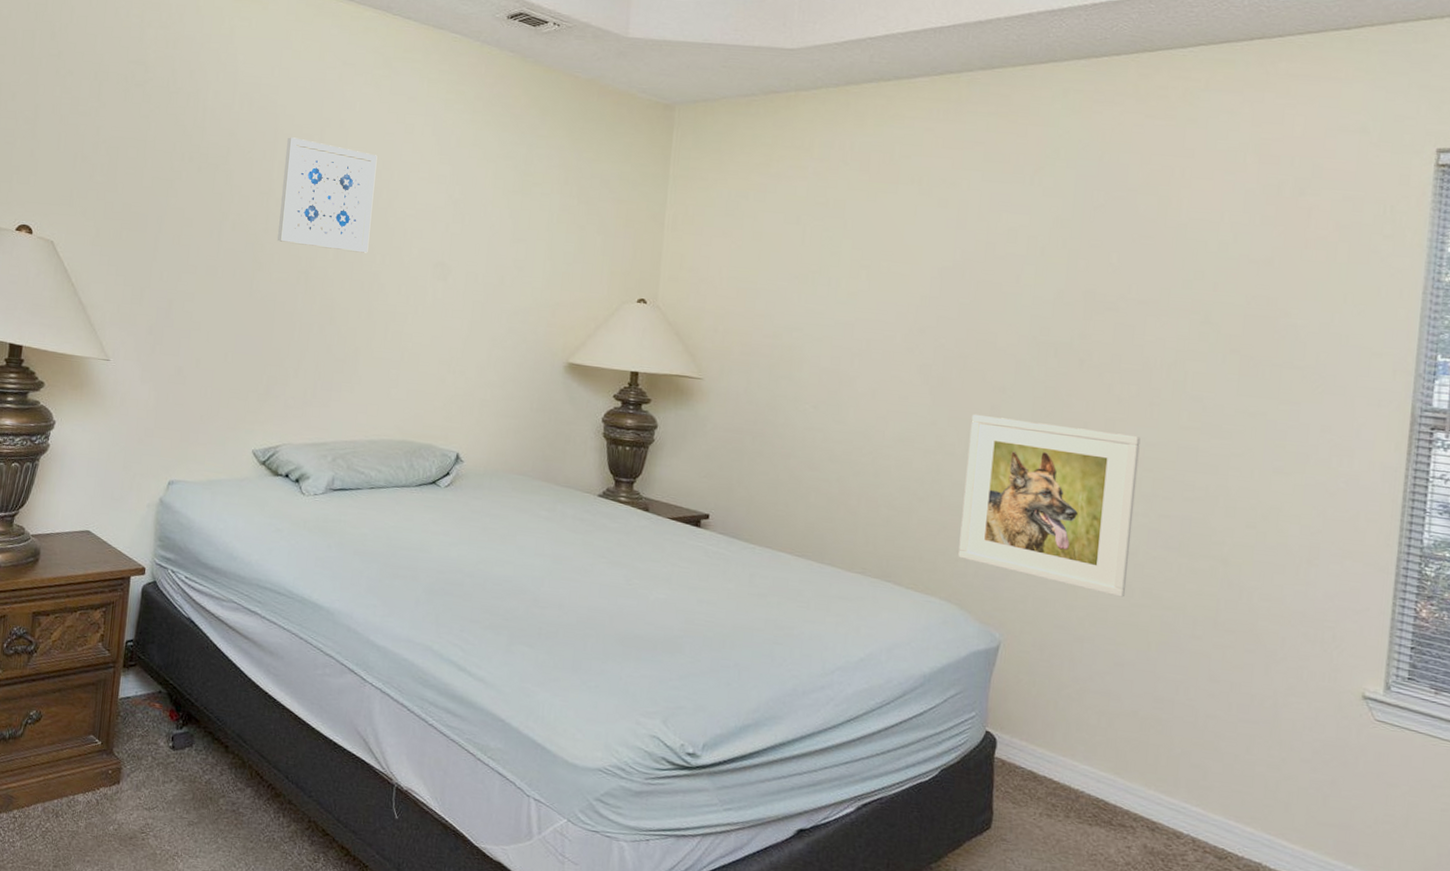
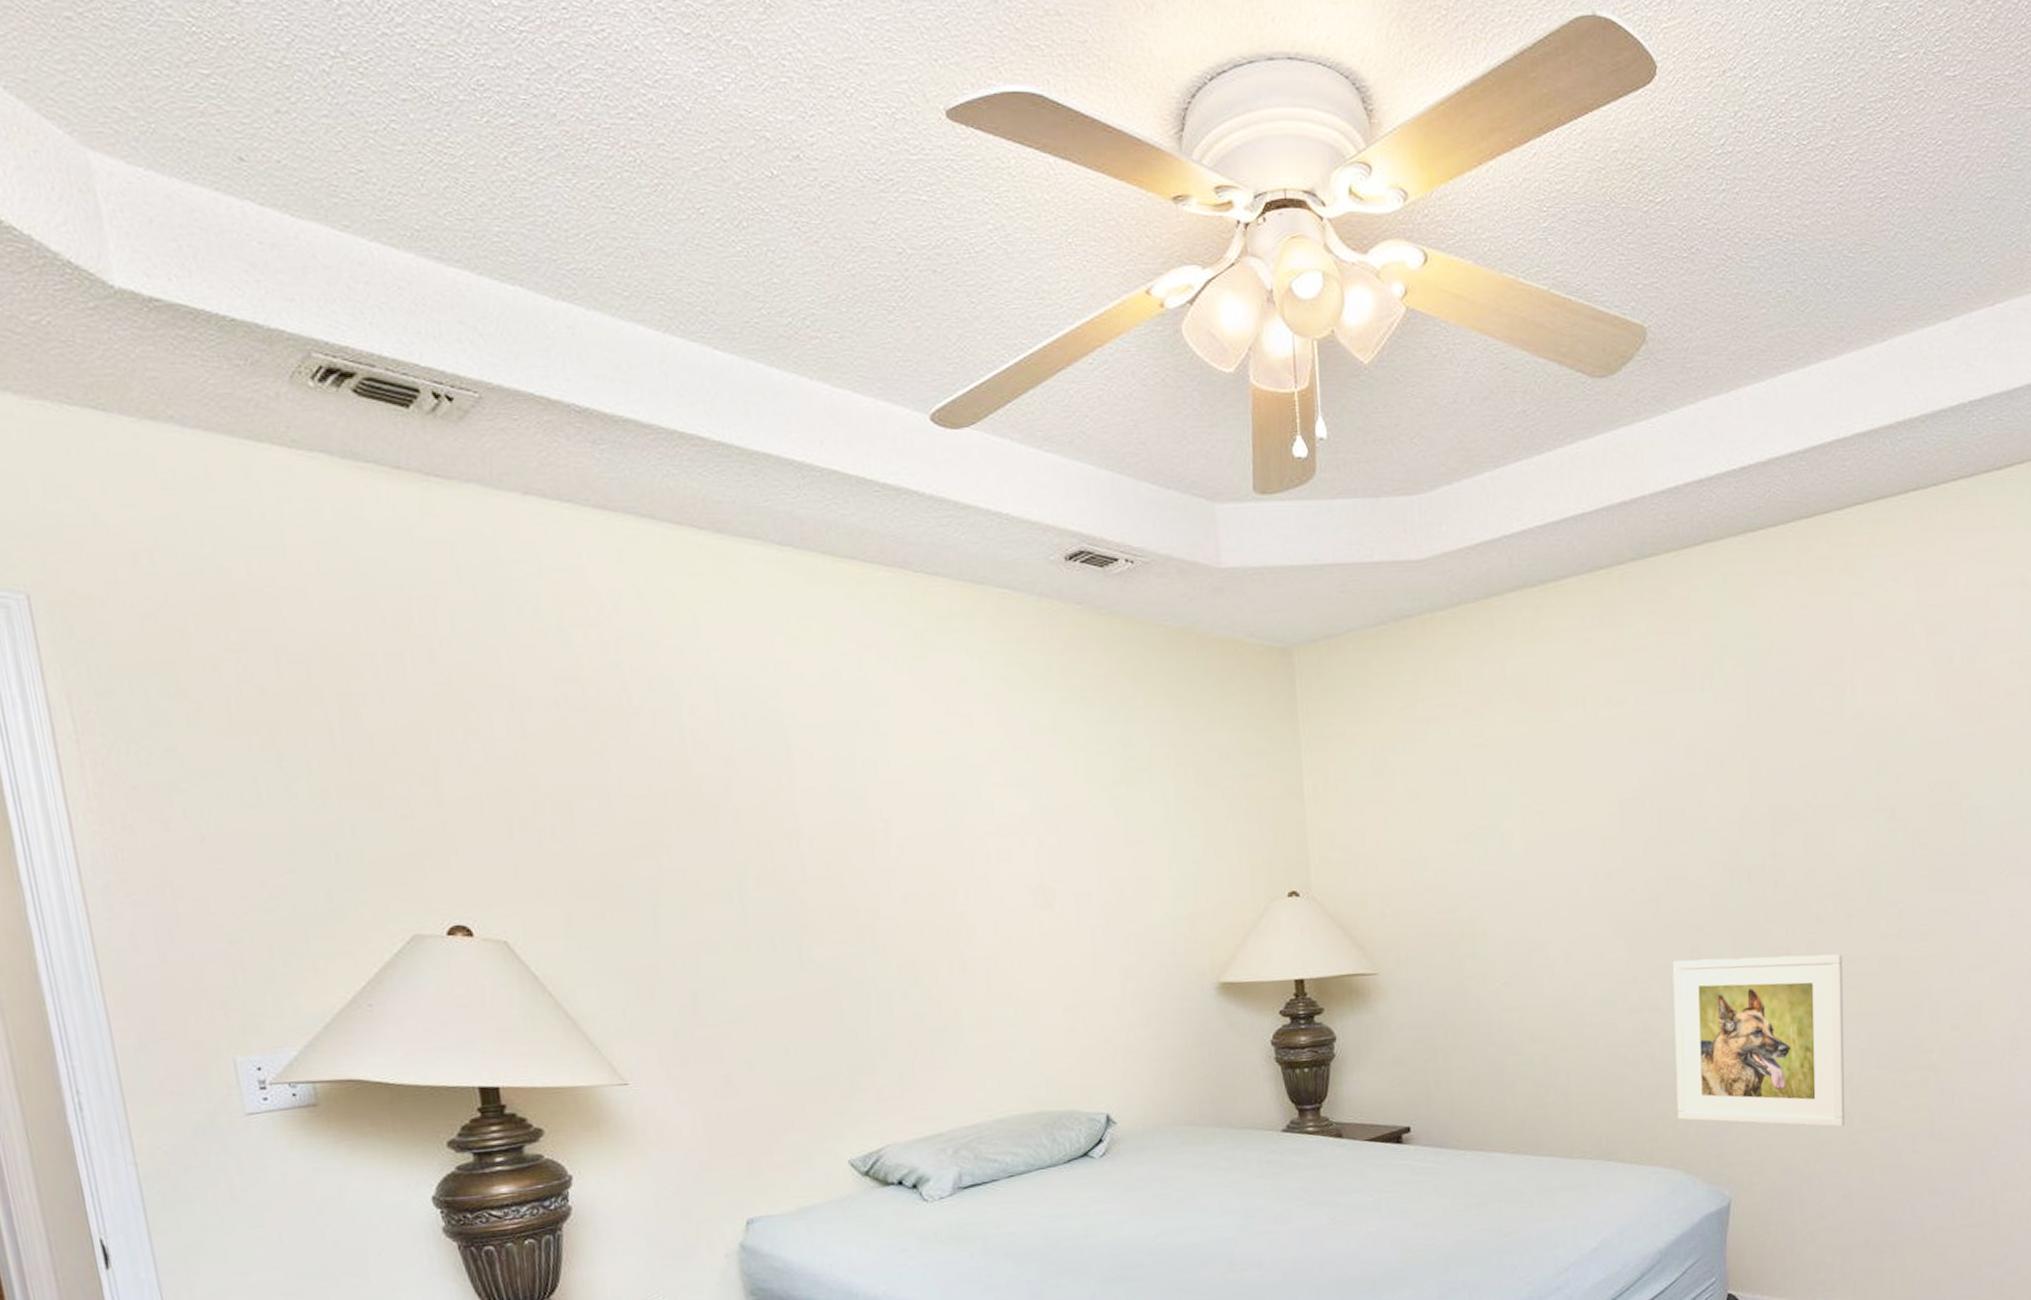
wall art: present [277,137,377,253] -> none [805,753,945,893]

